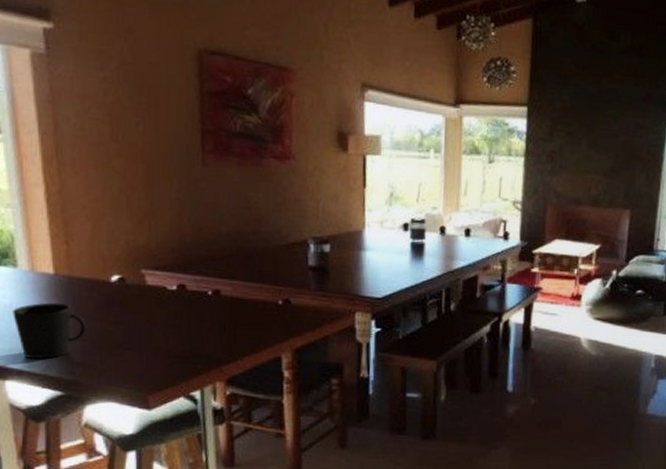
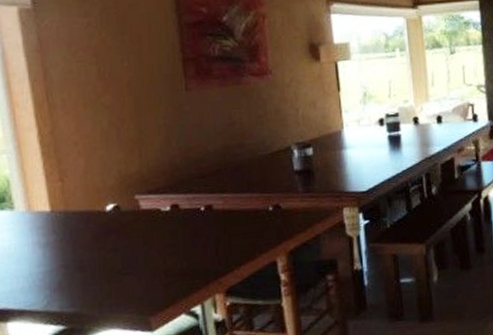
cup: present [13,302,87,360] -> none [11,238,85,298]

